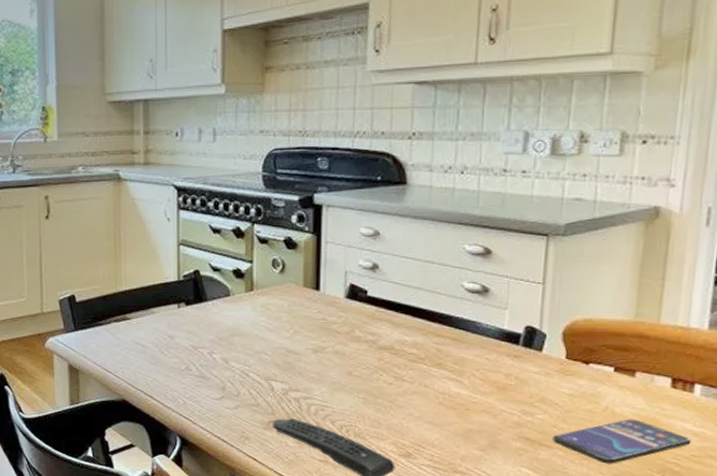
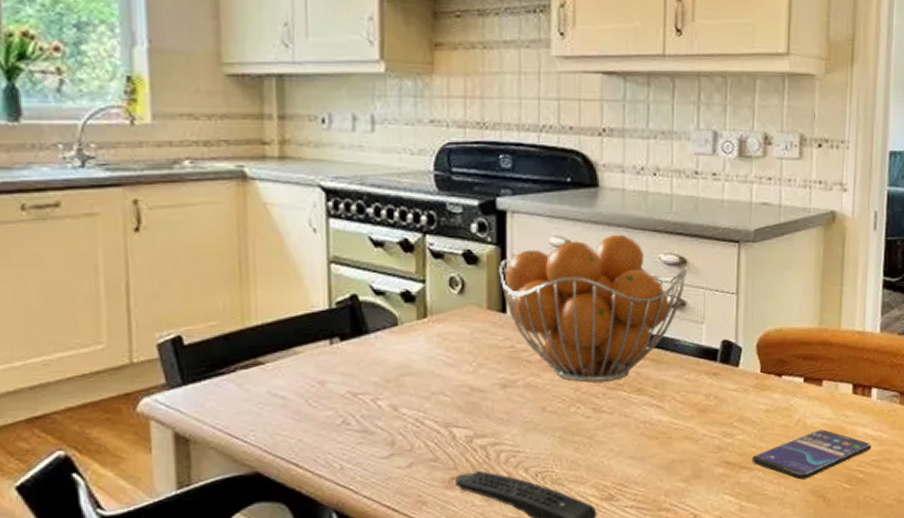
fruit basket: none [314,226,492,355] -> present [499,234,688,383]

